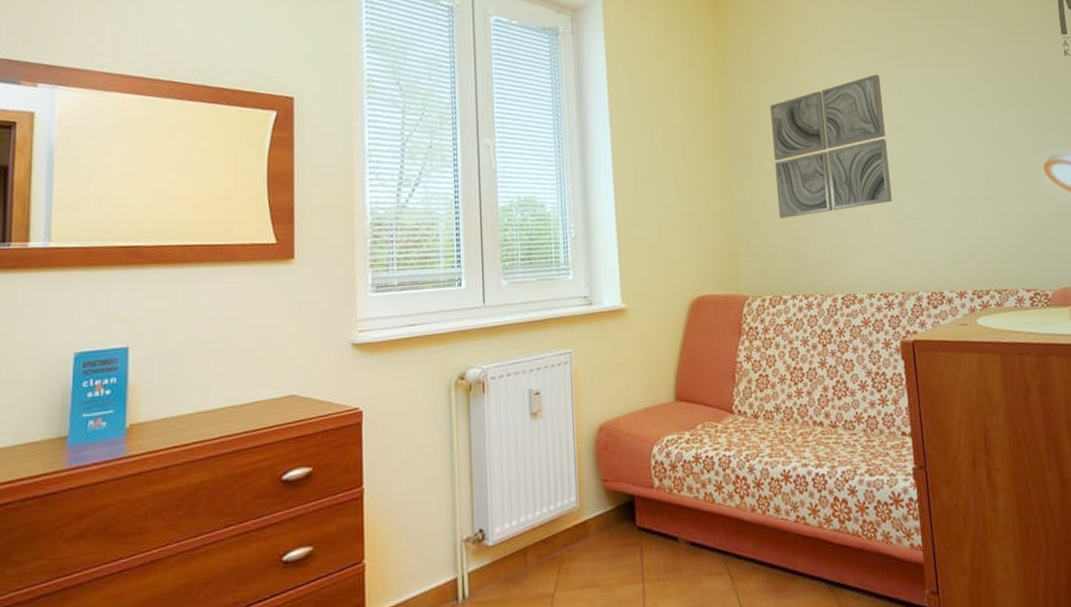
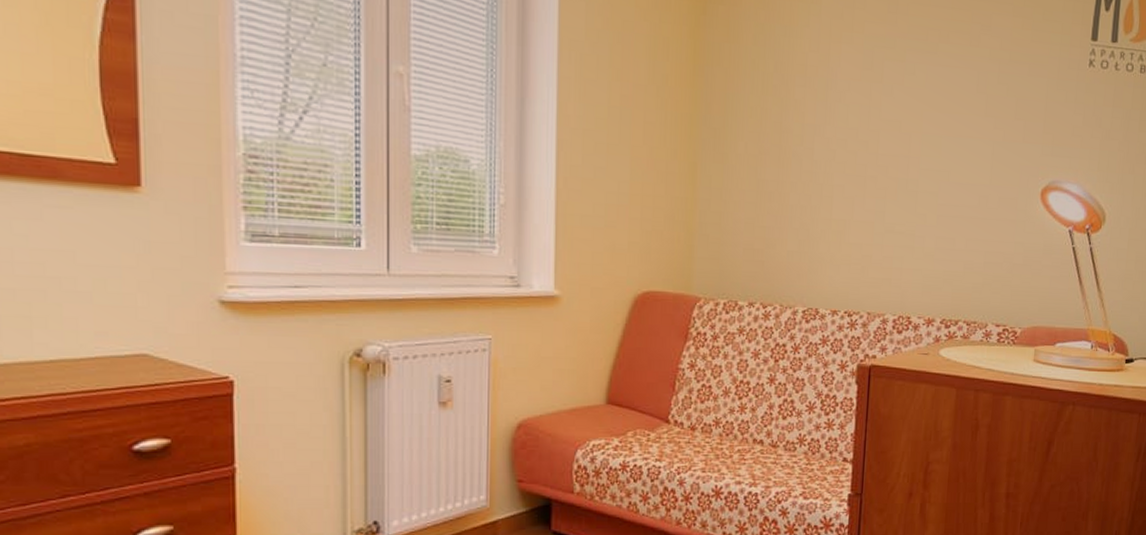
wall art: present [769,74,892,219] -> none [746,55,884,215]

